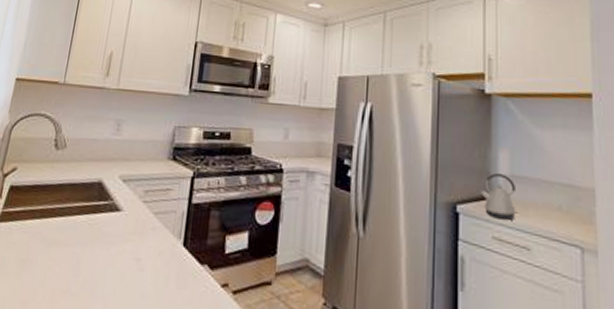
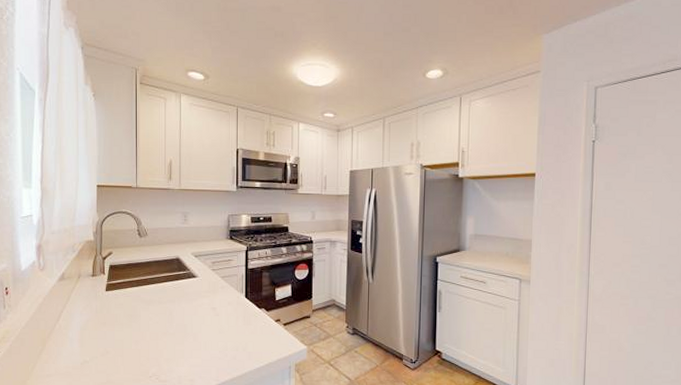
kettle: present [480,172,519,221] -> none [453,233,479,266]

